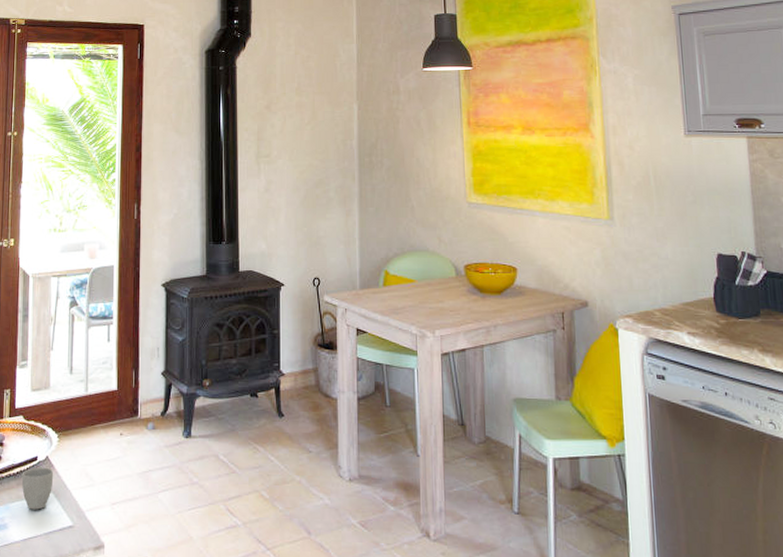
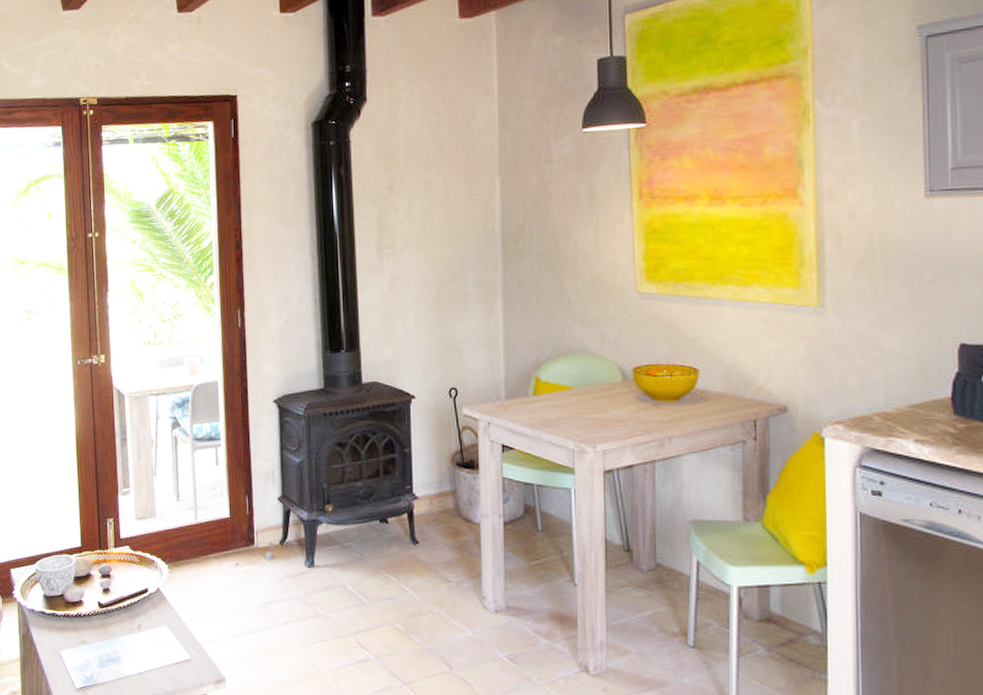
mug: present [21,467,54,510] -> none [132,599,167,643]

